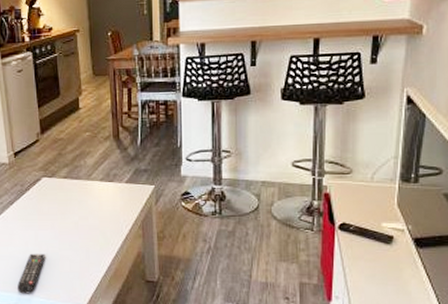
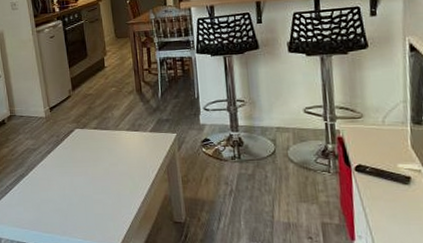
remote control: present [17,253,45,294] -> none [57,197,81,235]

